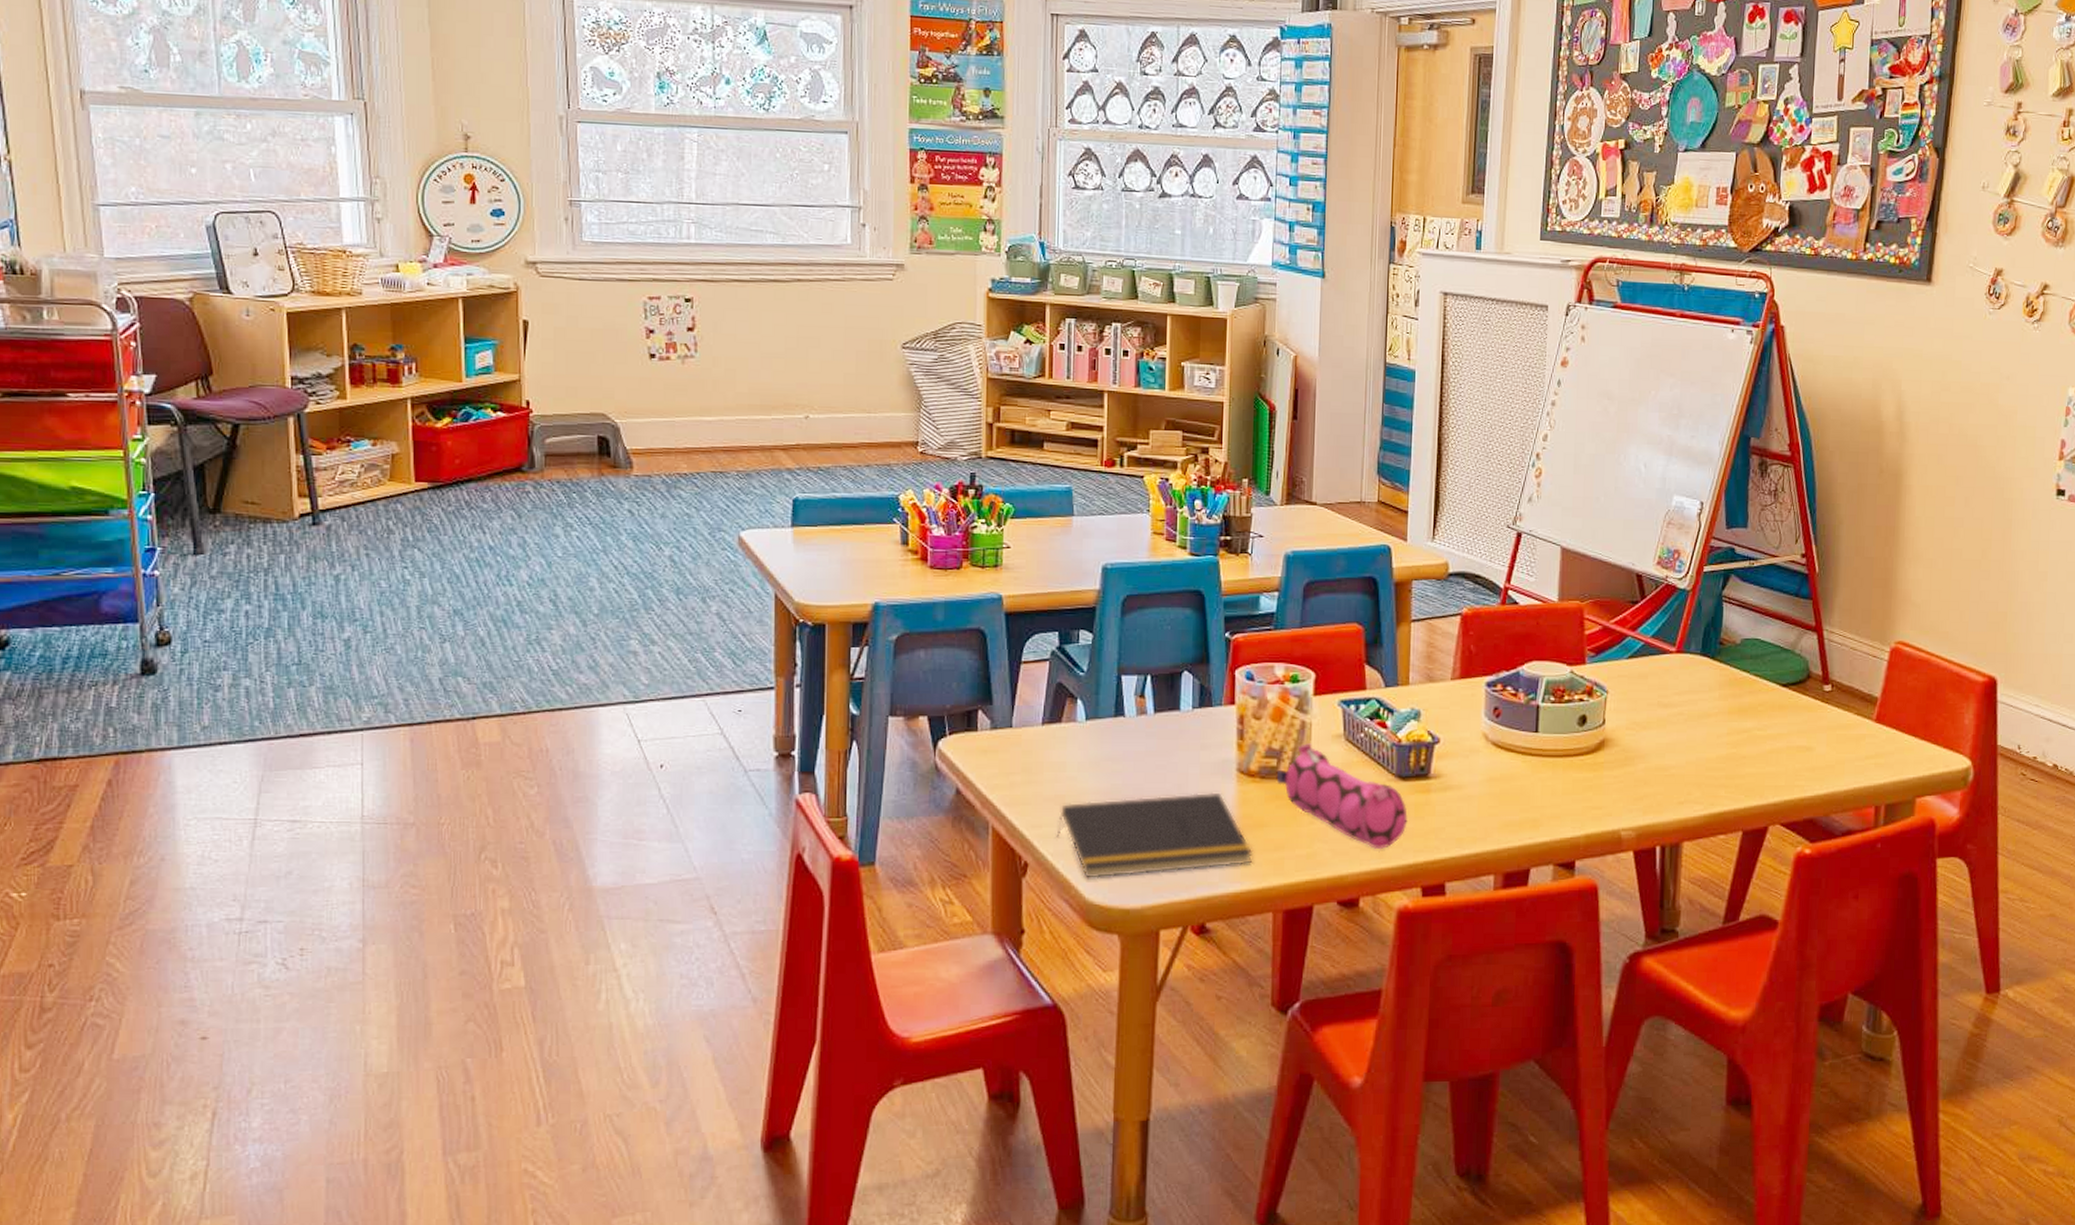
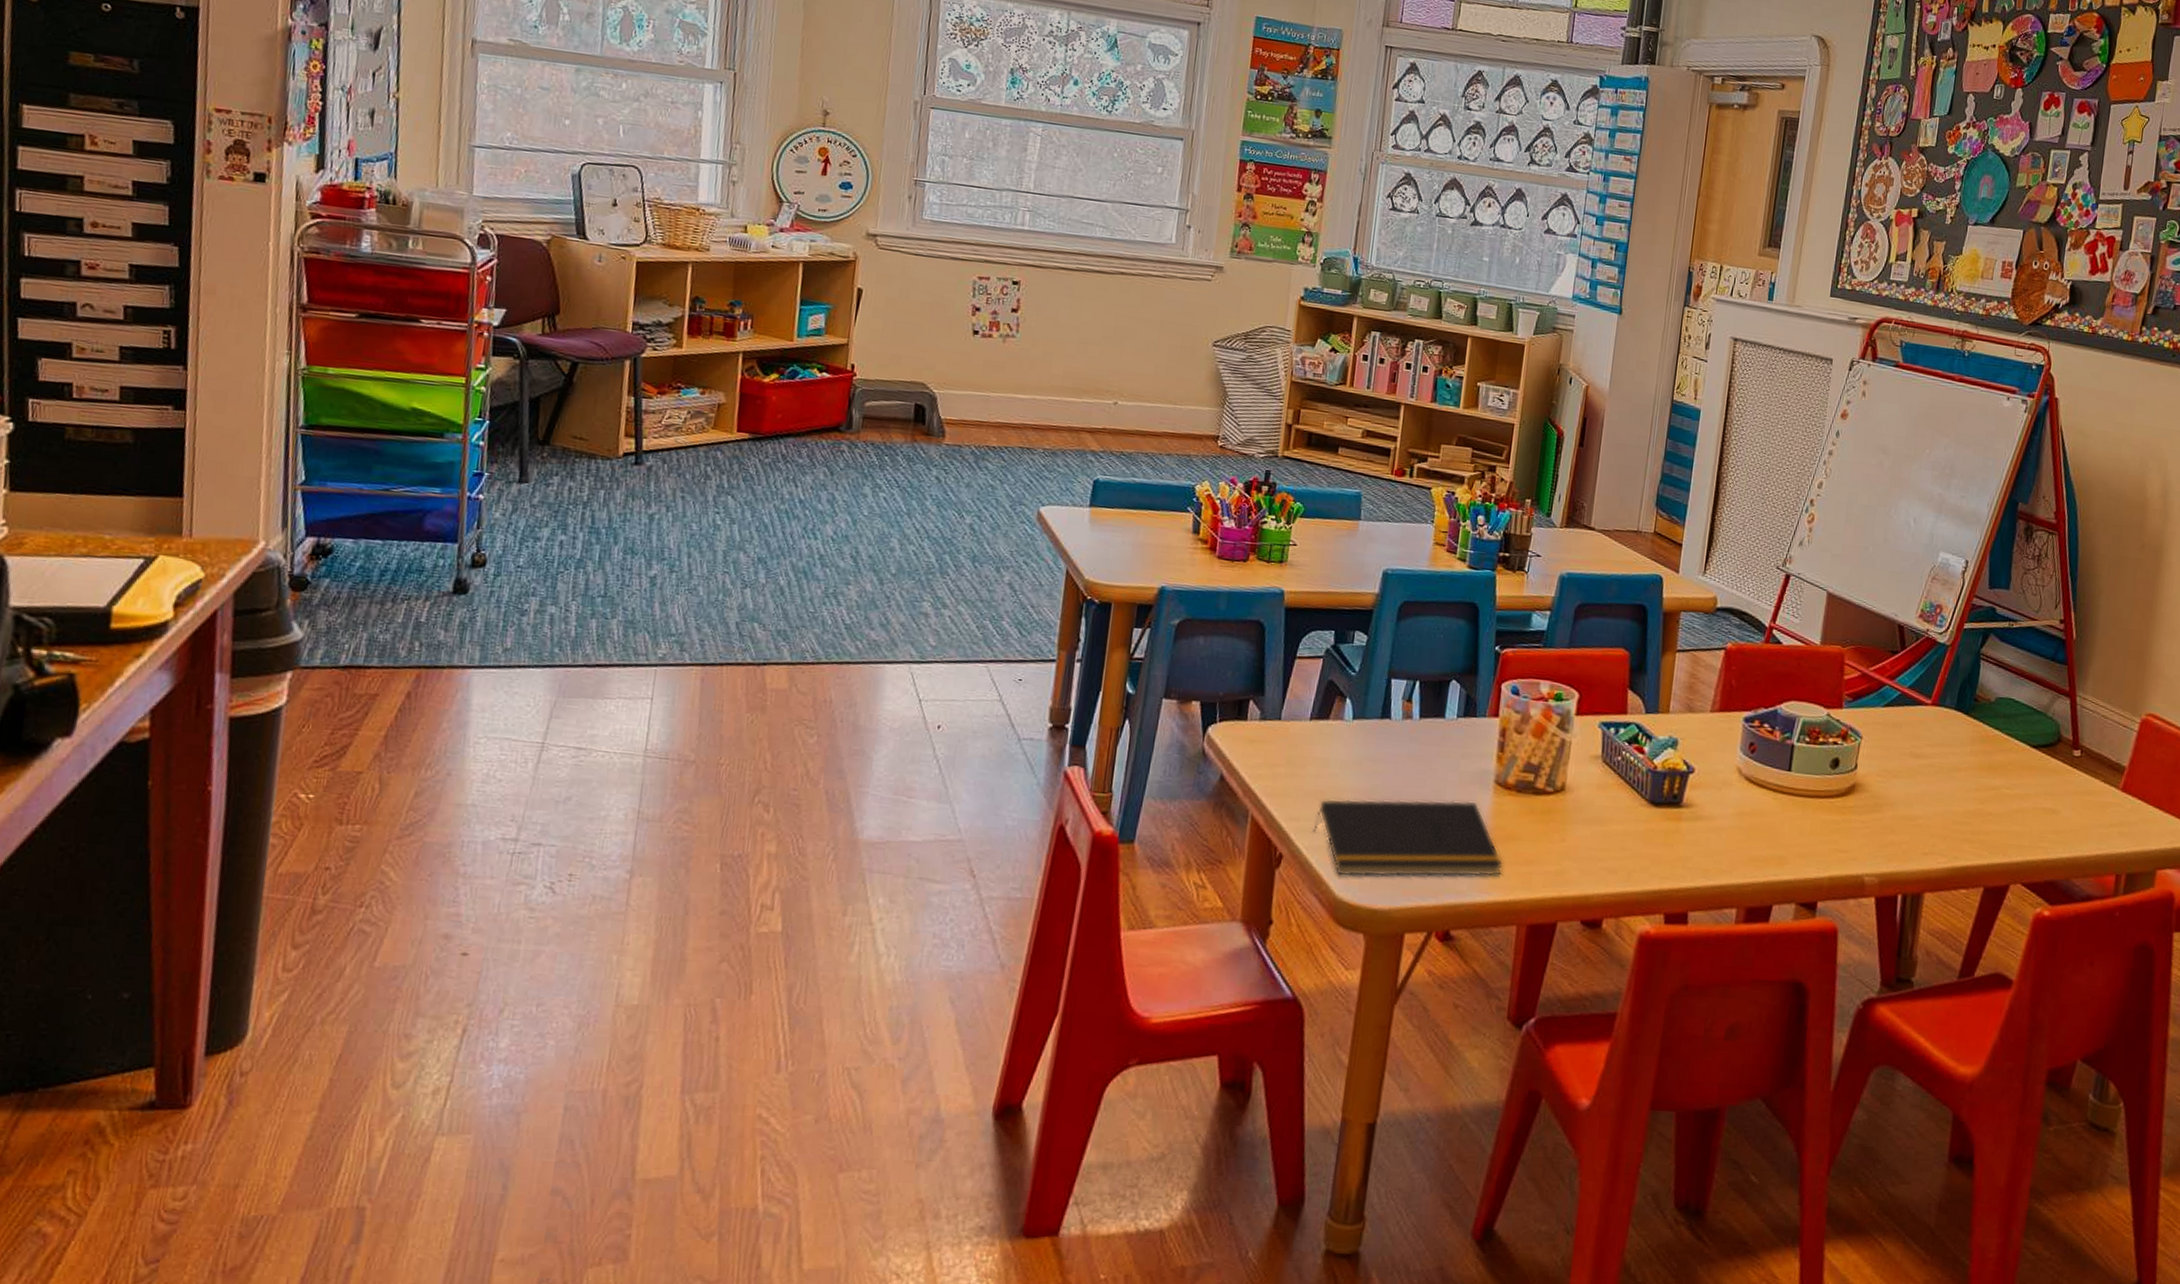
pencil case: present [1276,743,1408,850] -> none [1532,761,1657,874]

